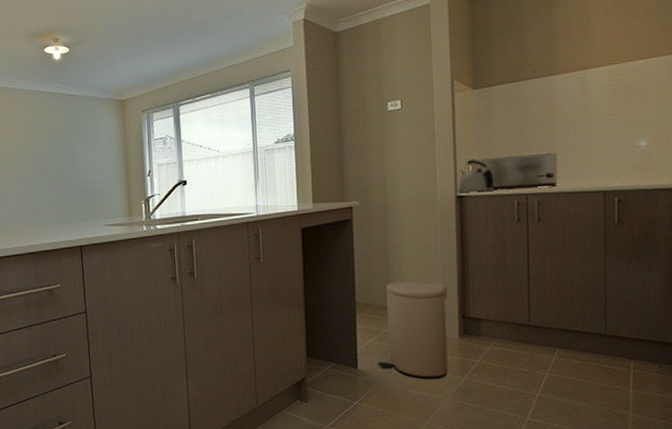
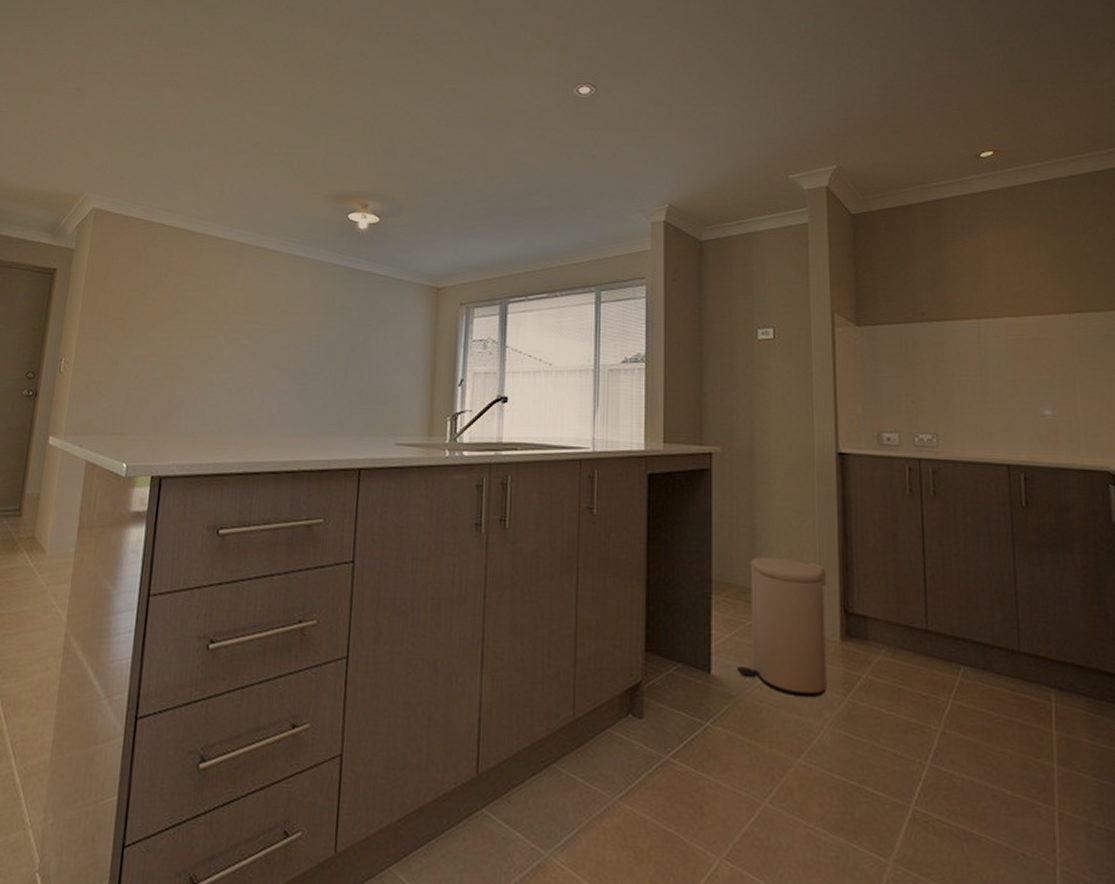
kettle: present [459,160,494,193] -> none [840,410,882,453]
toaster: present [468,153,558,190] -> none [851,409,955,453]

